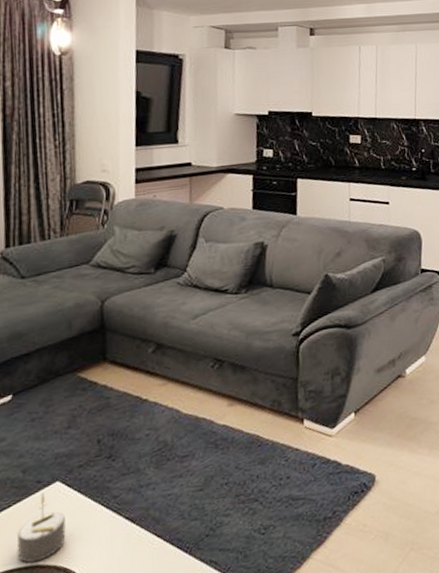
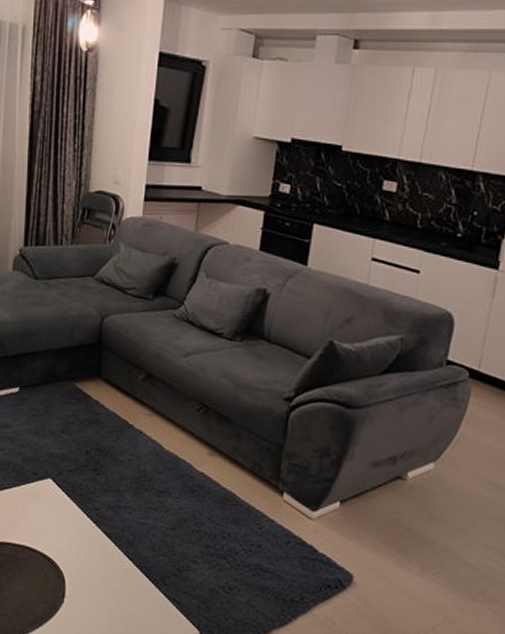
candle: present [16,493,66,563] -> none [13,484,53,544]

